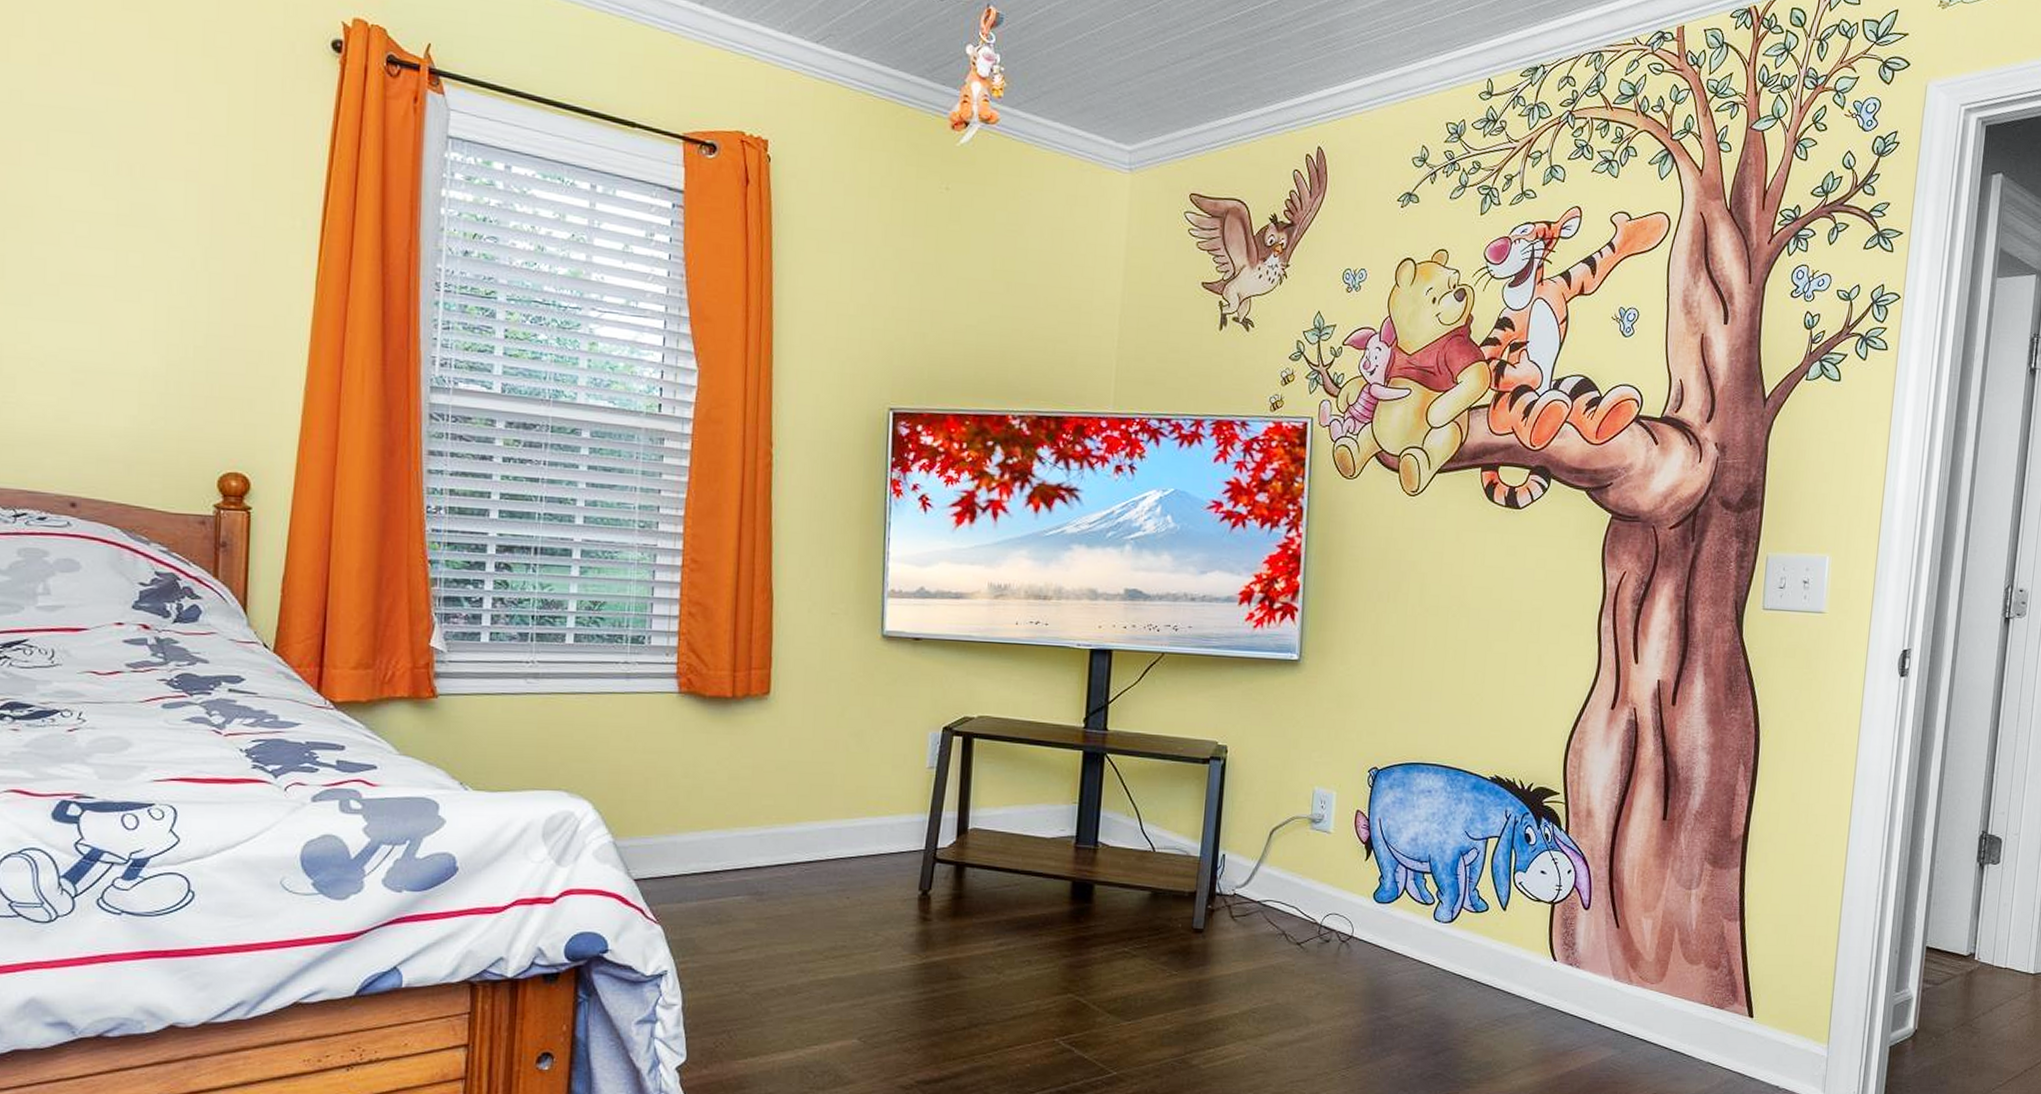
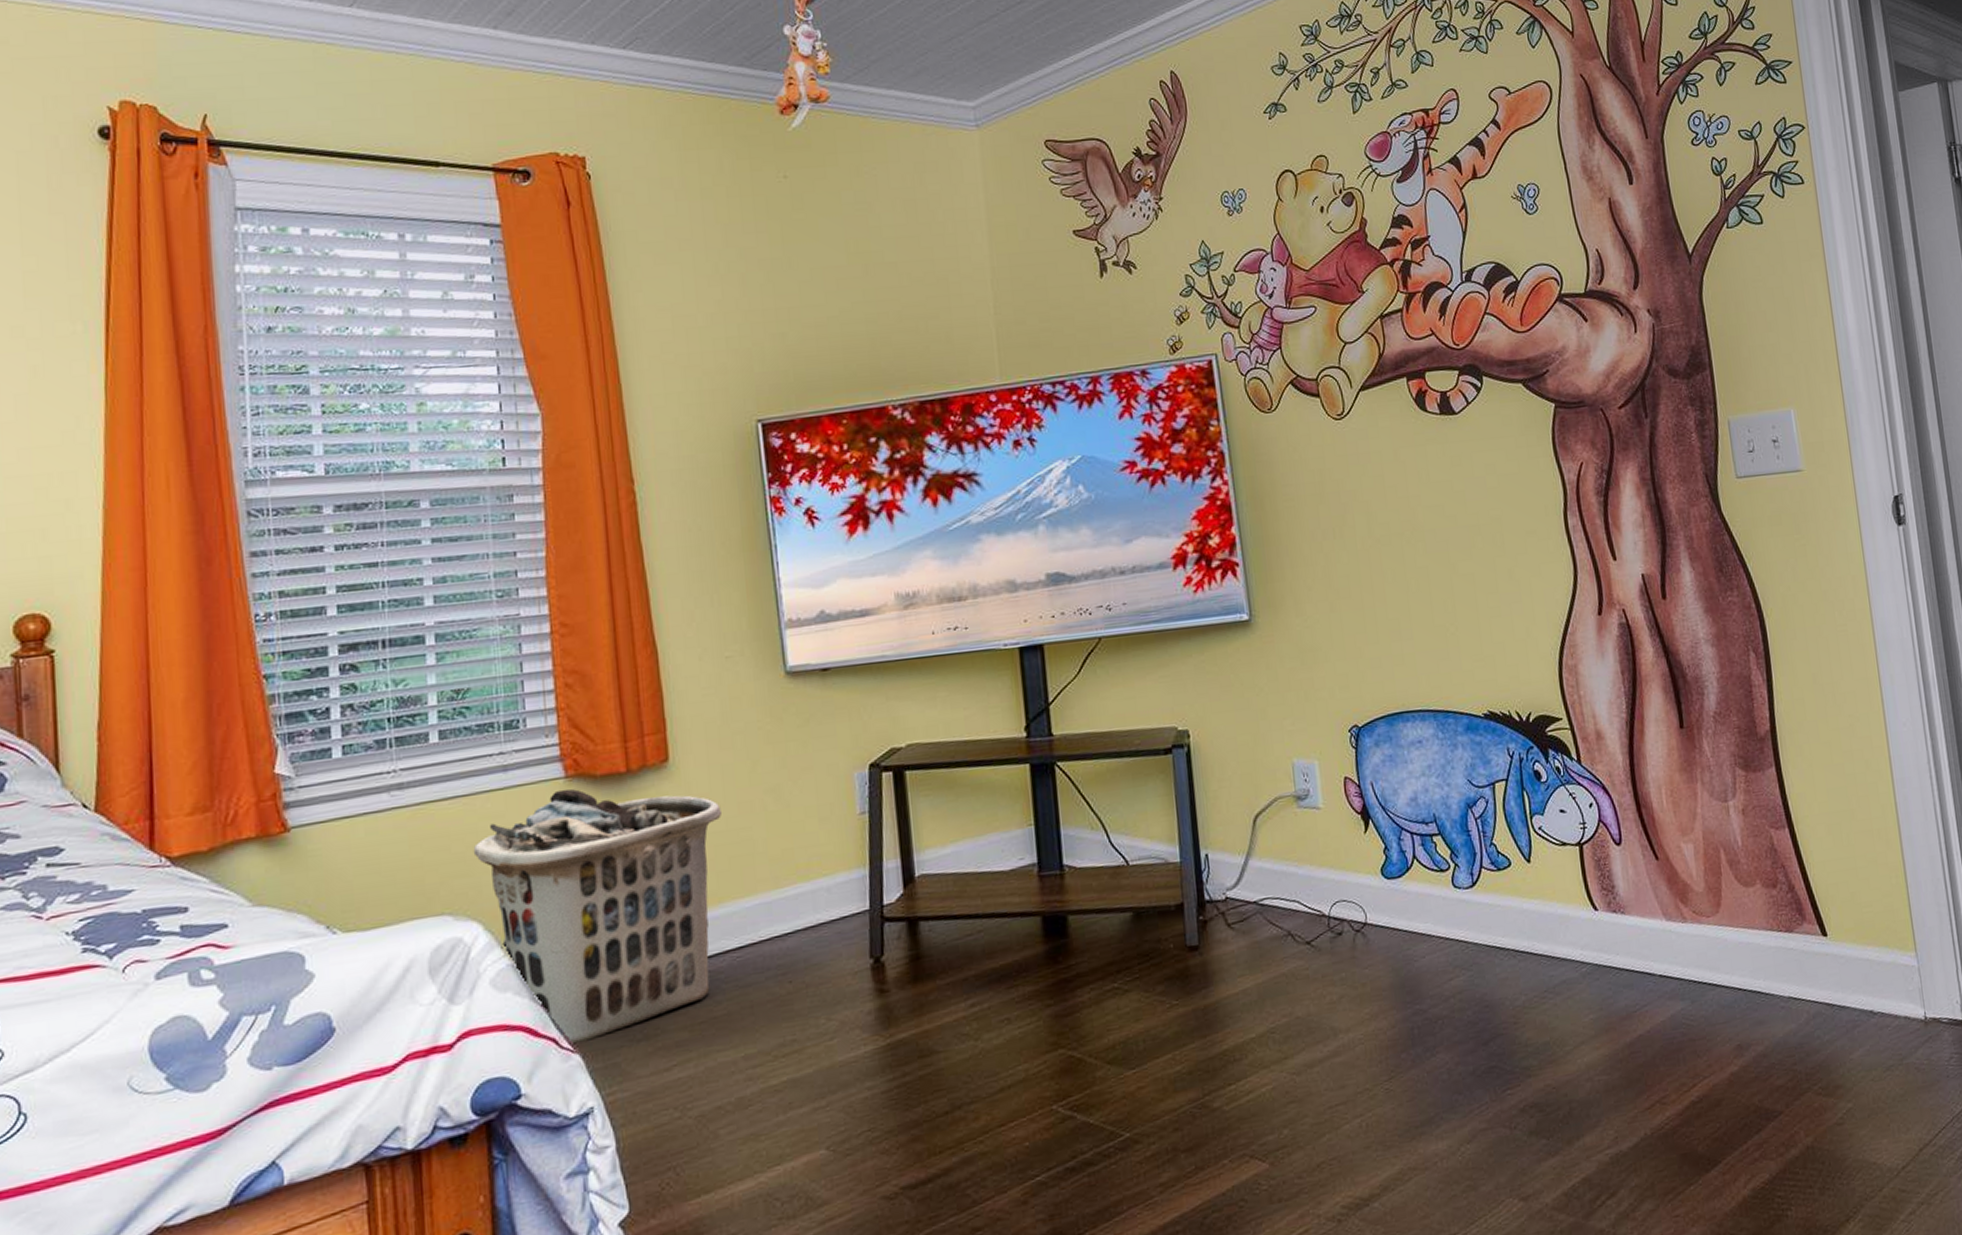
clothes hamper: none [592,702,809,917] -> present [473,788,721,1045]

